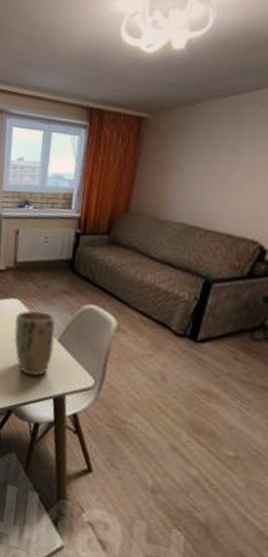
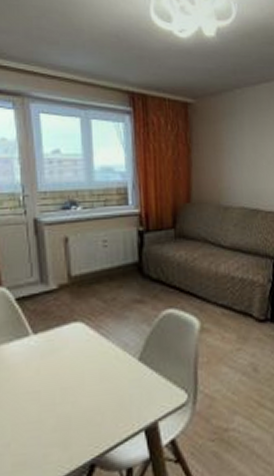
plant pot: present [14,310,56,376] -> none [82,329,135,413]

